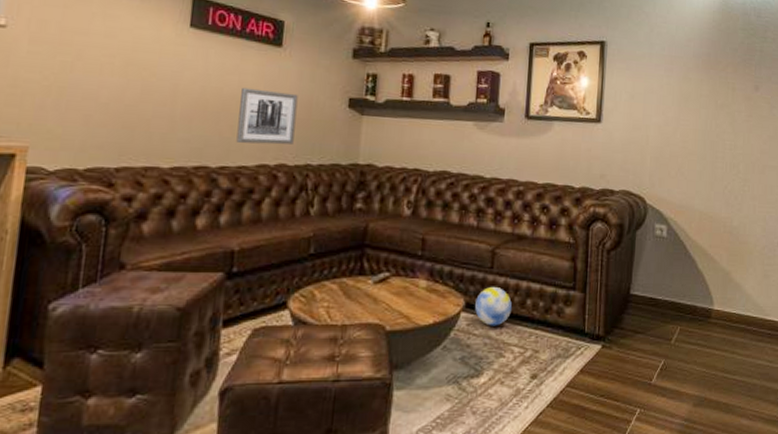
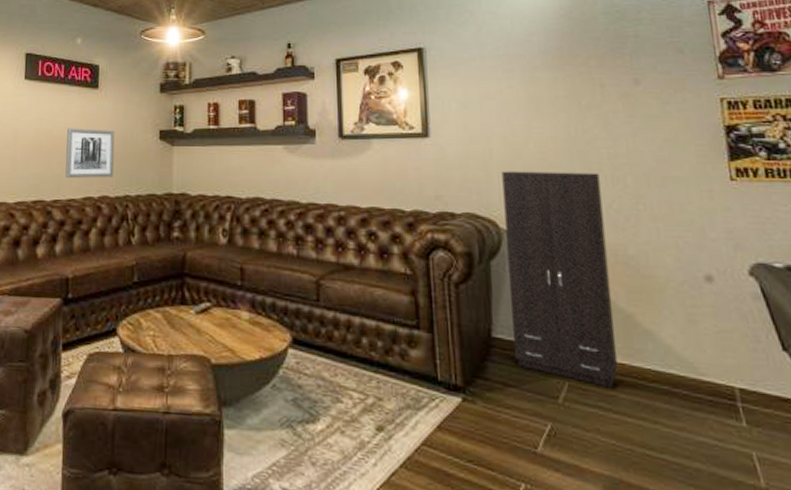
ball: present [475,286,512,326] -> none [303,321,345,367]
cabinet: none [644,155,722,329] -> present [502,171,618,388]

